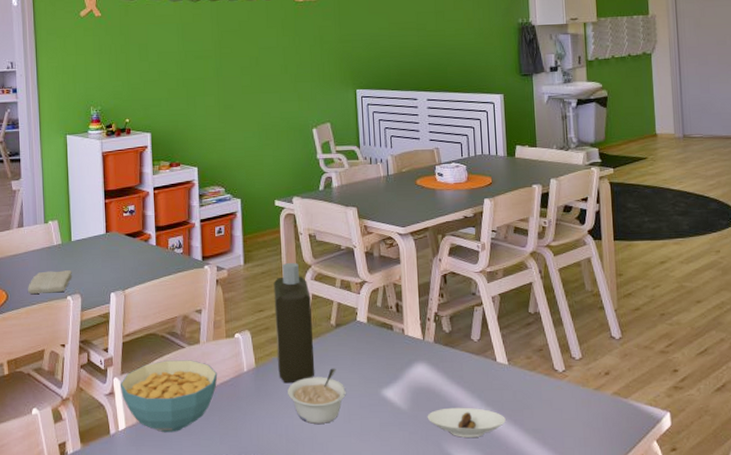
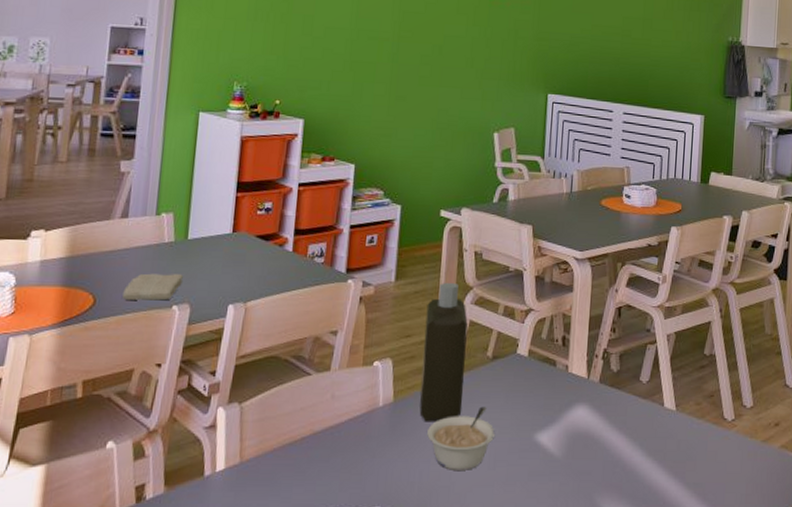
cereal bowl: present [119,360,218,433] -> none [224,389,347,476]
saucer: present [427,407,506,438] -> none [582,456,666,491]

